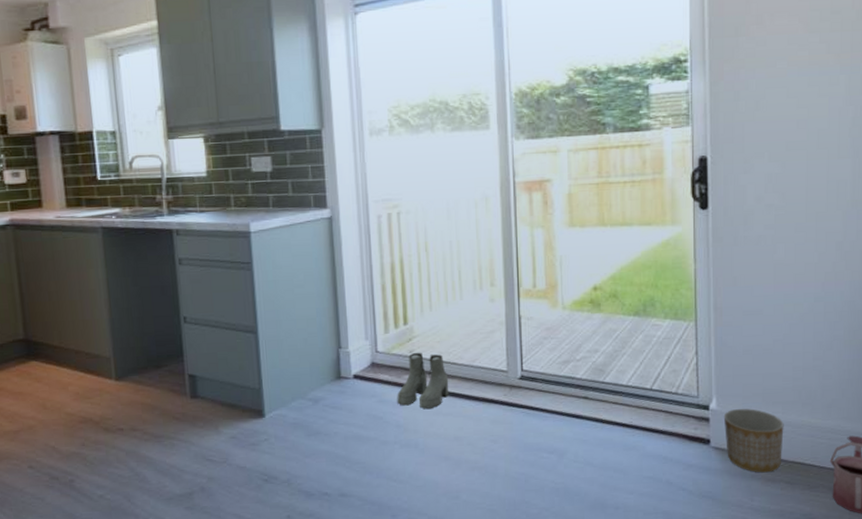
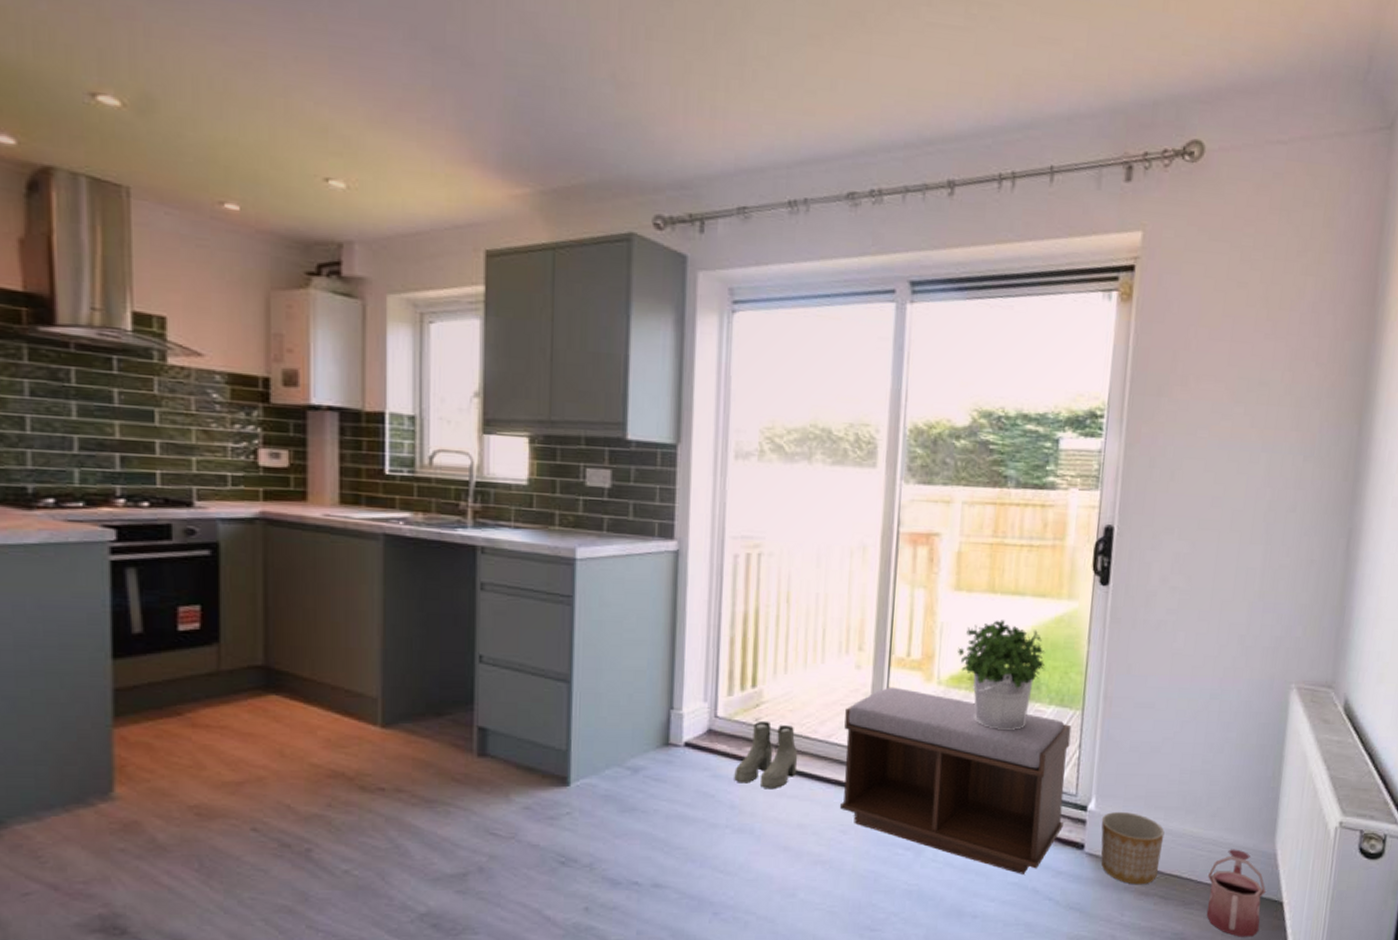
bench: none [485,314,688,469] -> present [840,686,1072,874]
potted plant: none [577,248,658,344] -> present [958,620,1046,730]

